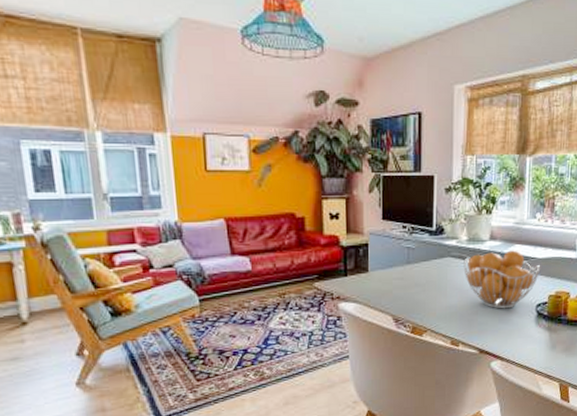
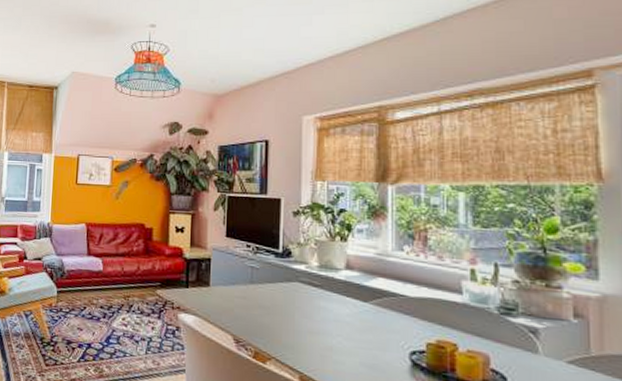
fruit basket: present [463,250,541,309] -> none [314,282,414,351]

